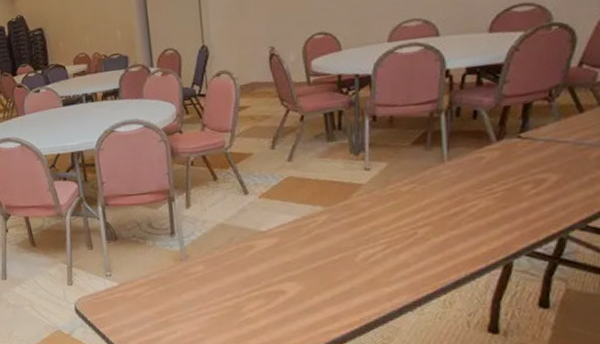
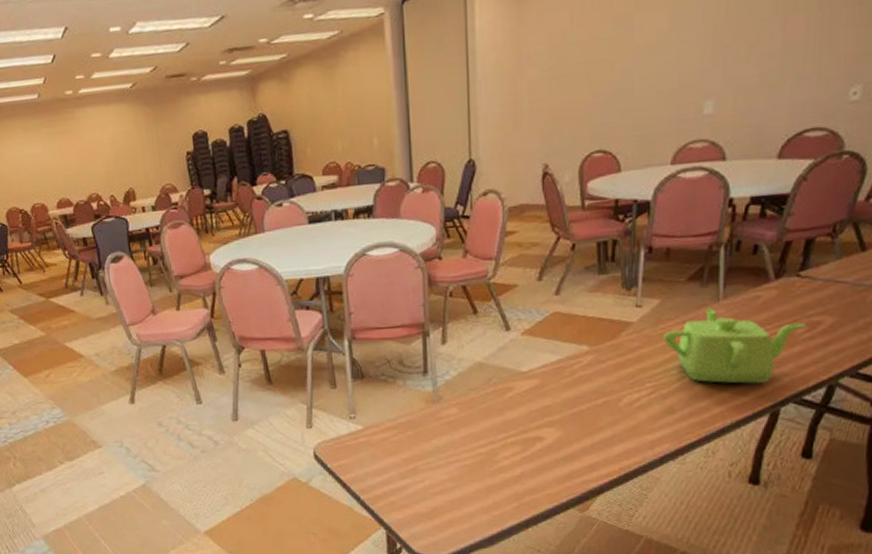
teapot: none [392,168,531,239] -> present [663,307,806,384]

